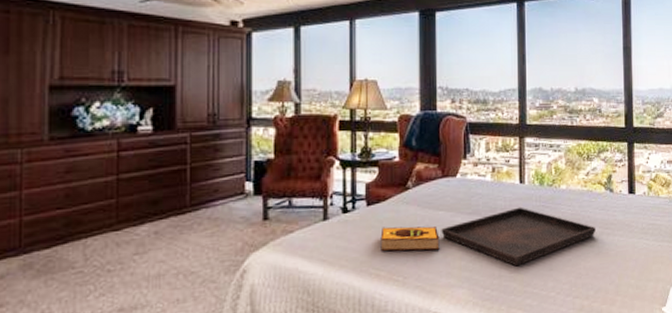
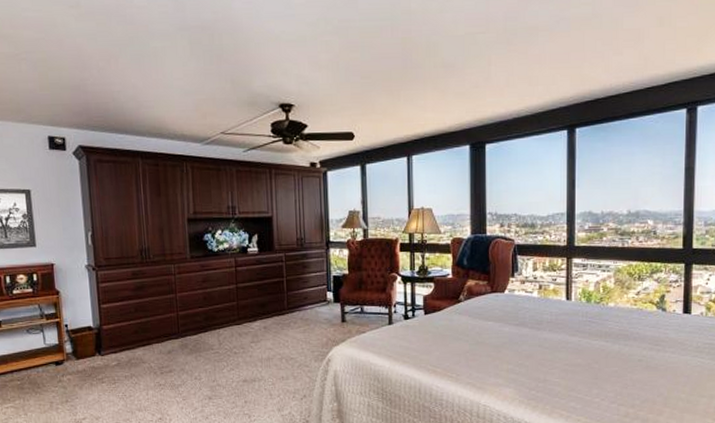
hardback book: present [380,226,440,251] -> none [436,332,489,354]
serving tray: present [441,207,596,267] -> none [490,321,644,373]

